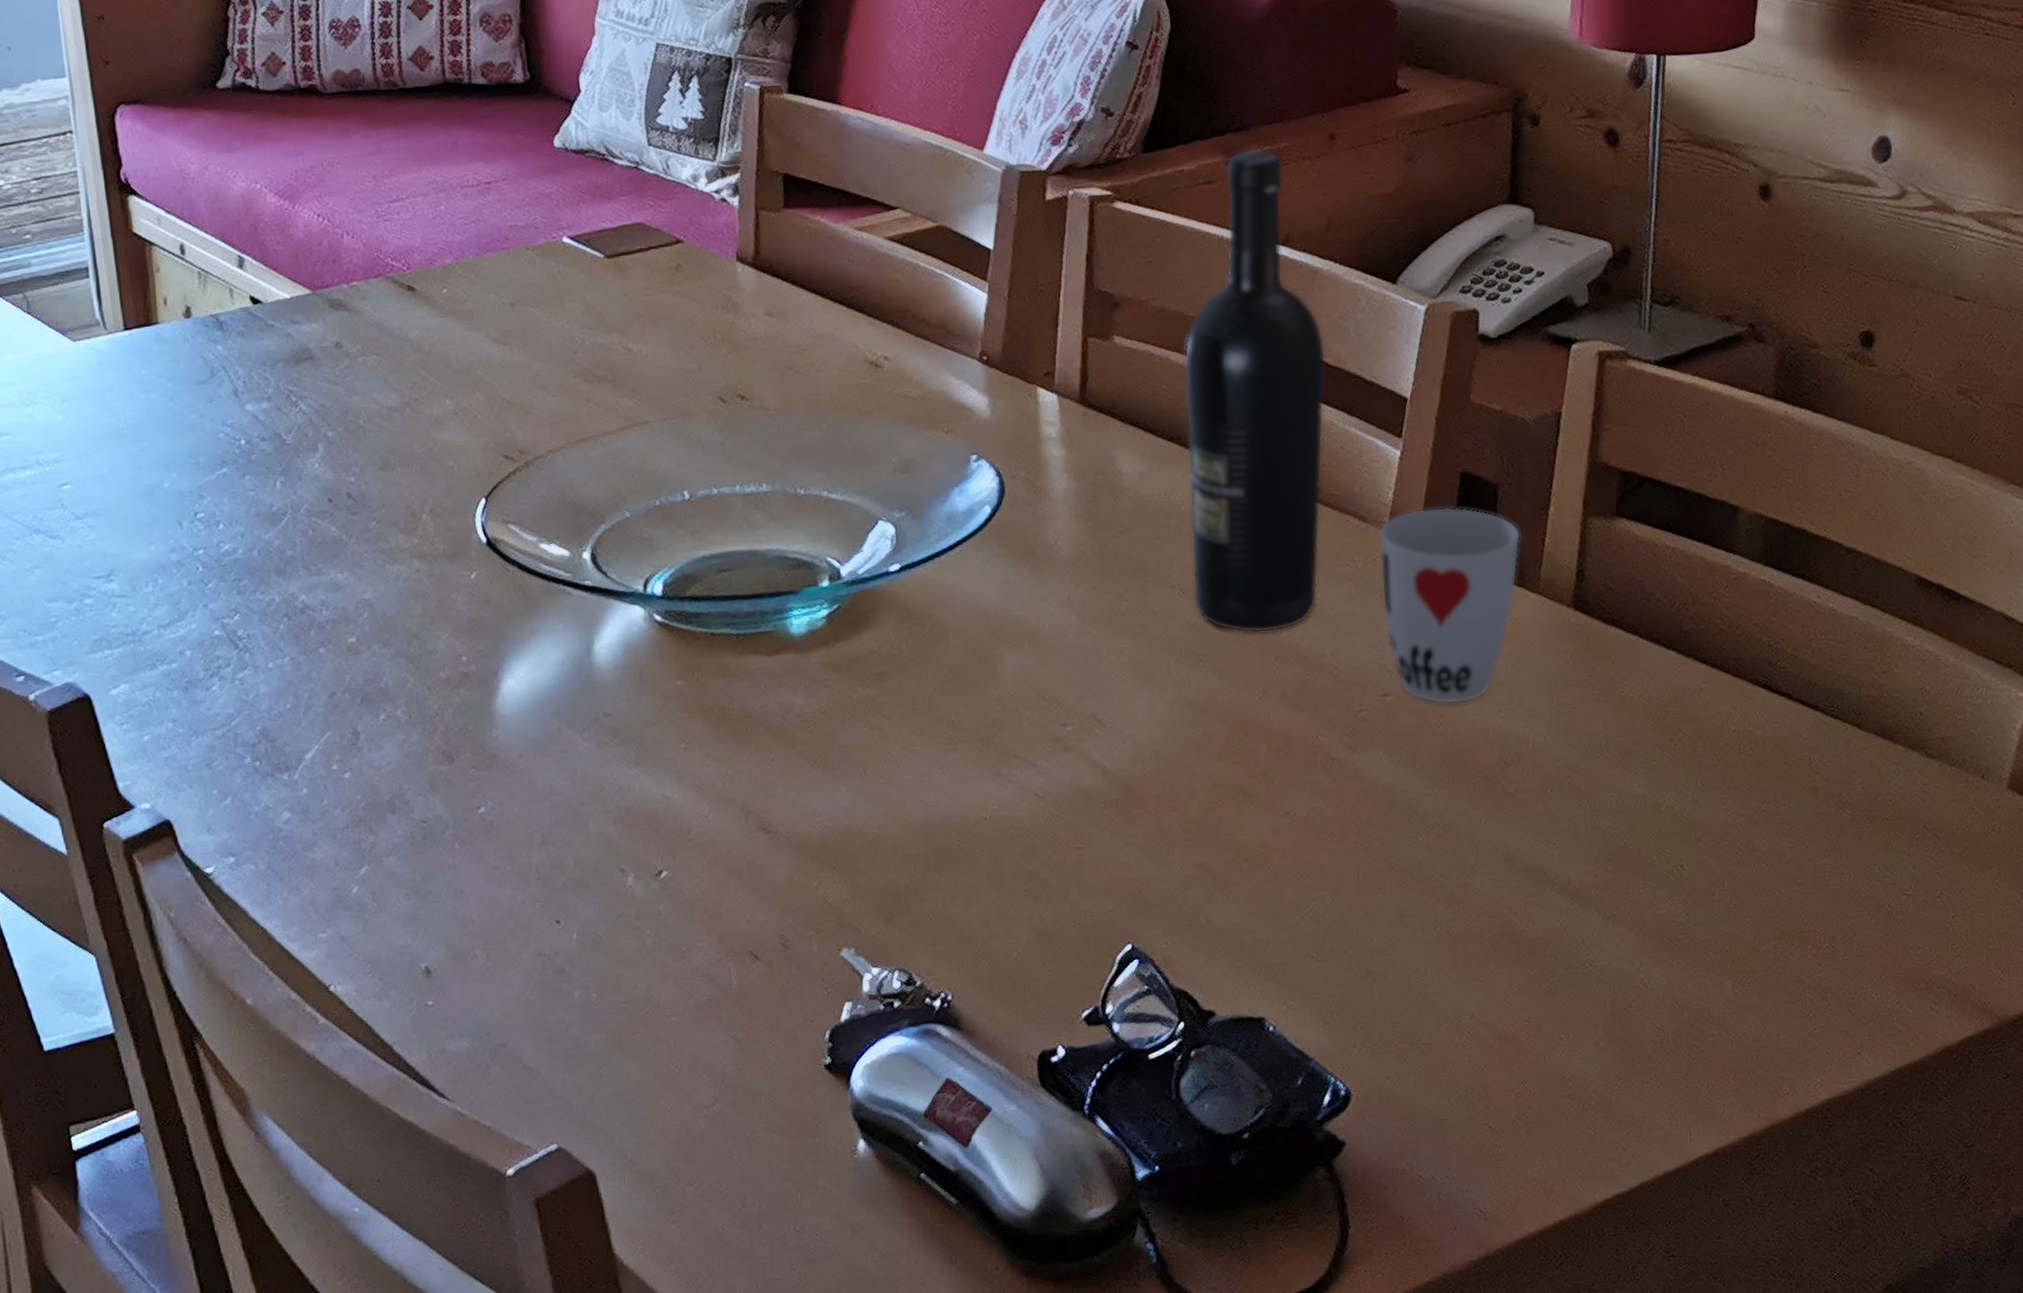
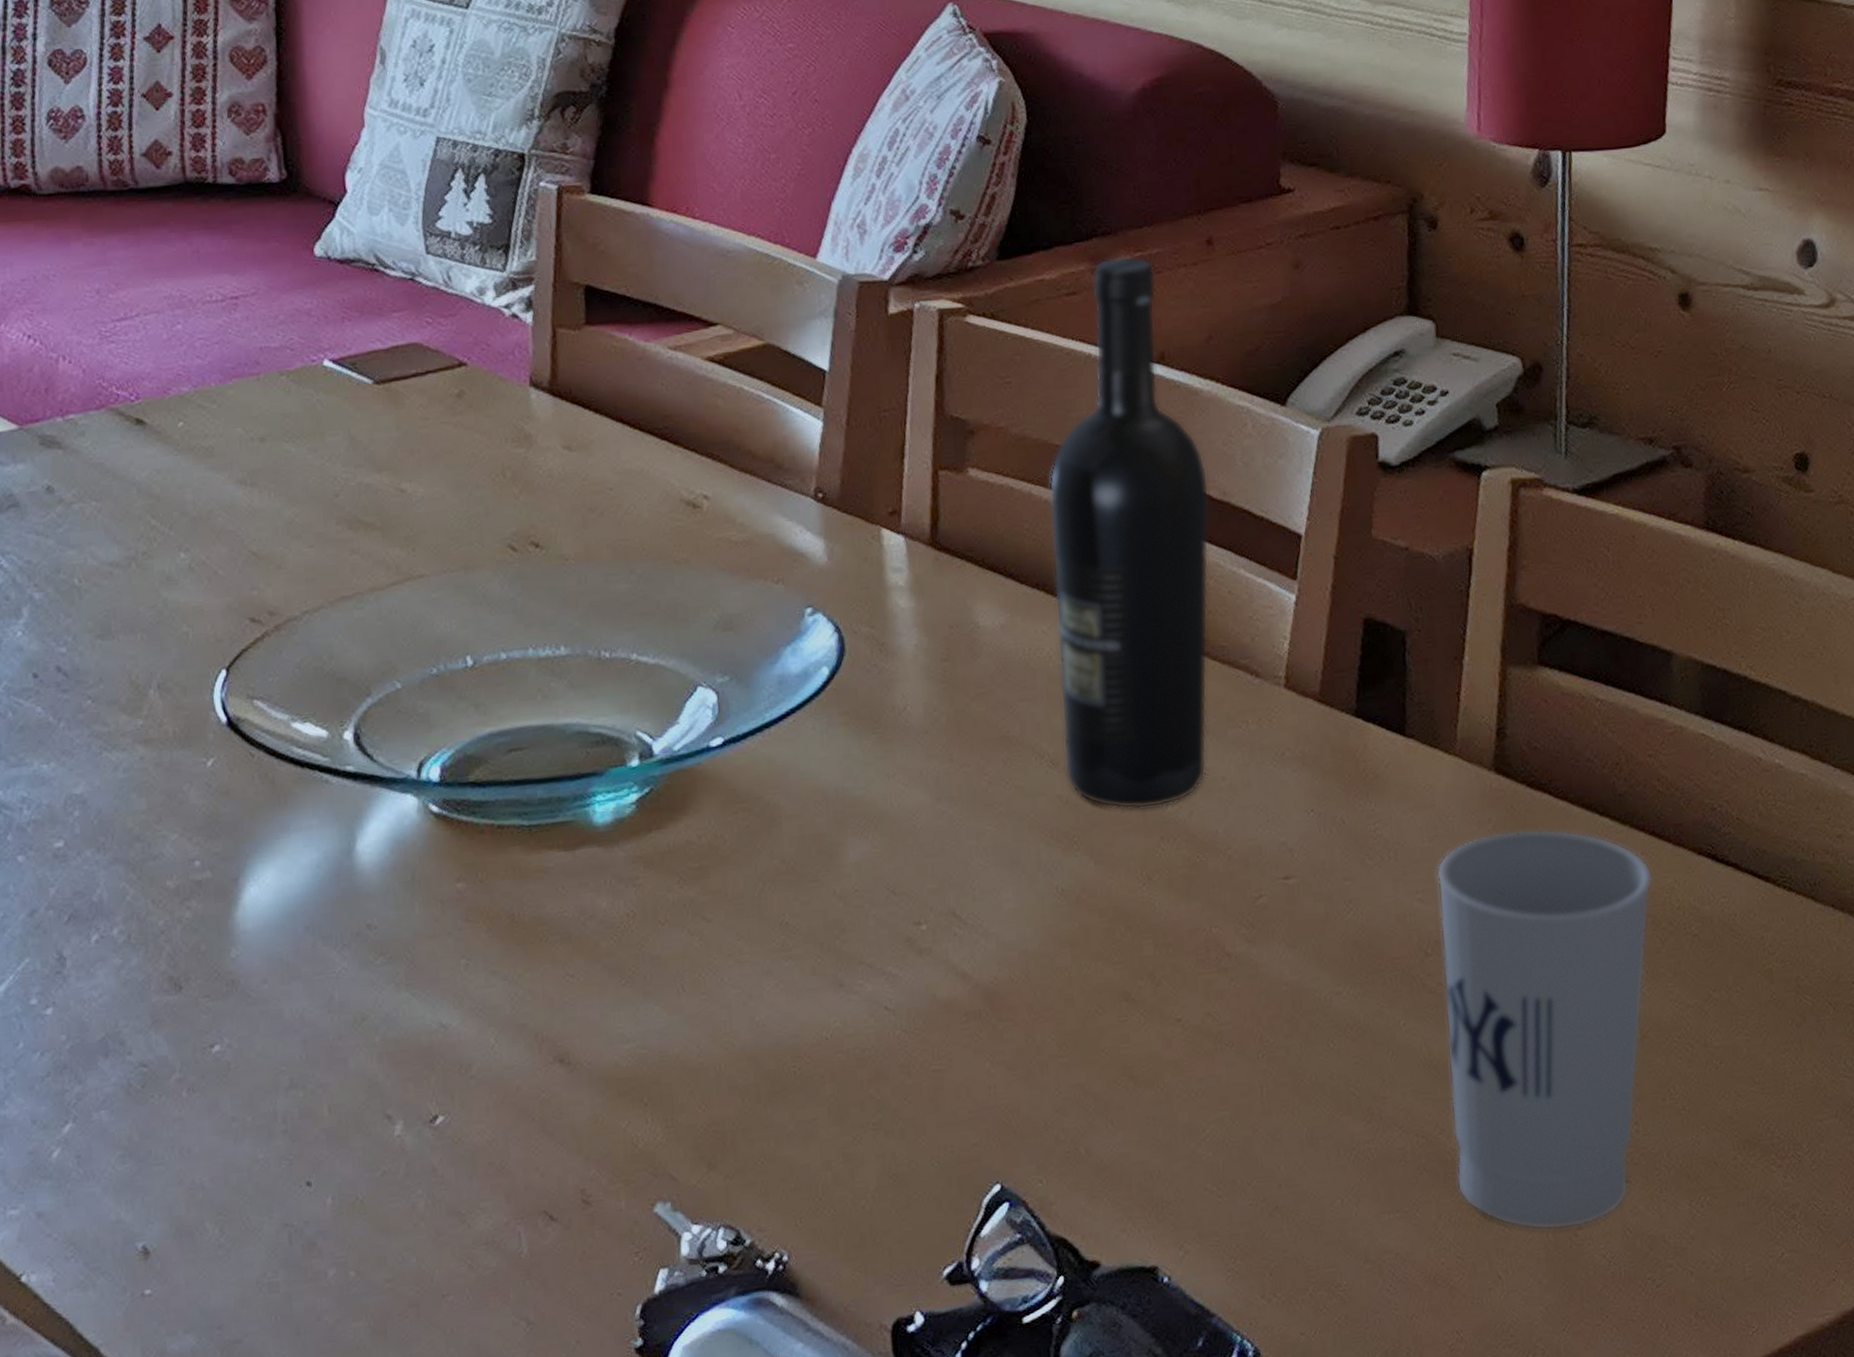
cup: present [1378,507,1521,705] -> none [1273,658,1434,887]
cup: none [1518,659,1713,1001] -> present [1436,829,1654,1231]

